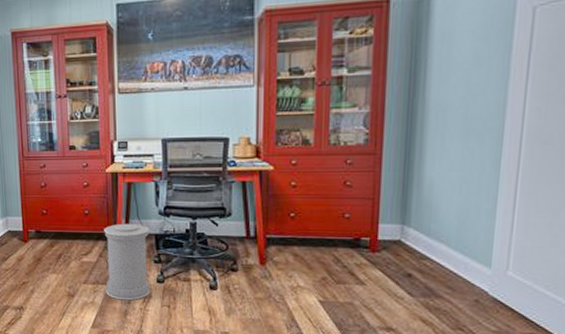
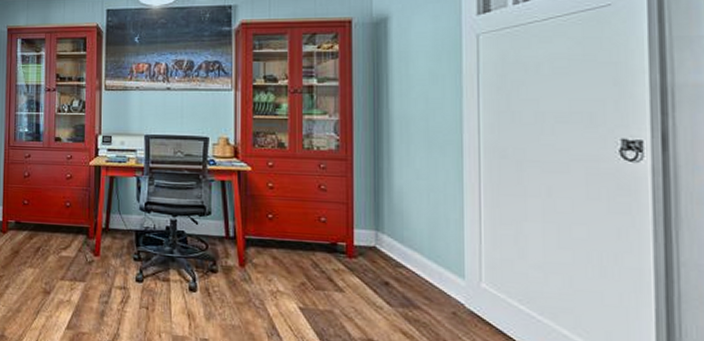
trash can: present [104,223,150,301] -> none [83,217,130,300]

